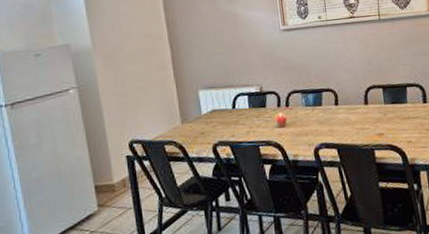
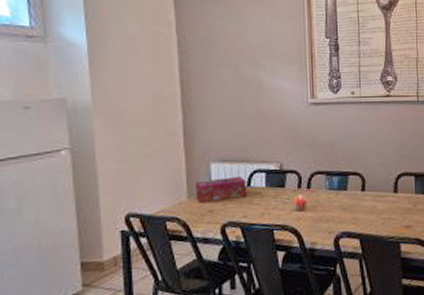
tissue box: none [187,101,233,127] -> present [195,177,247,203]

